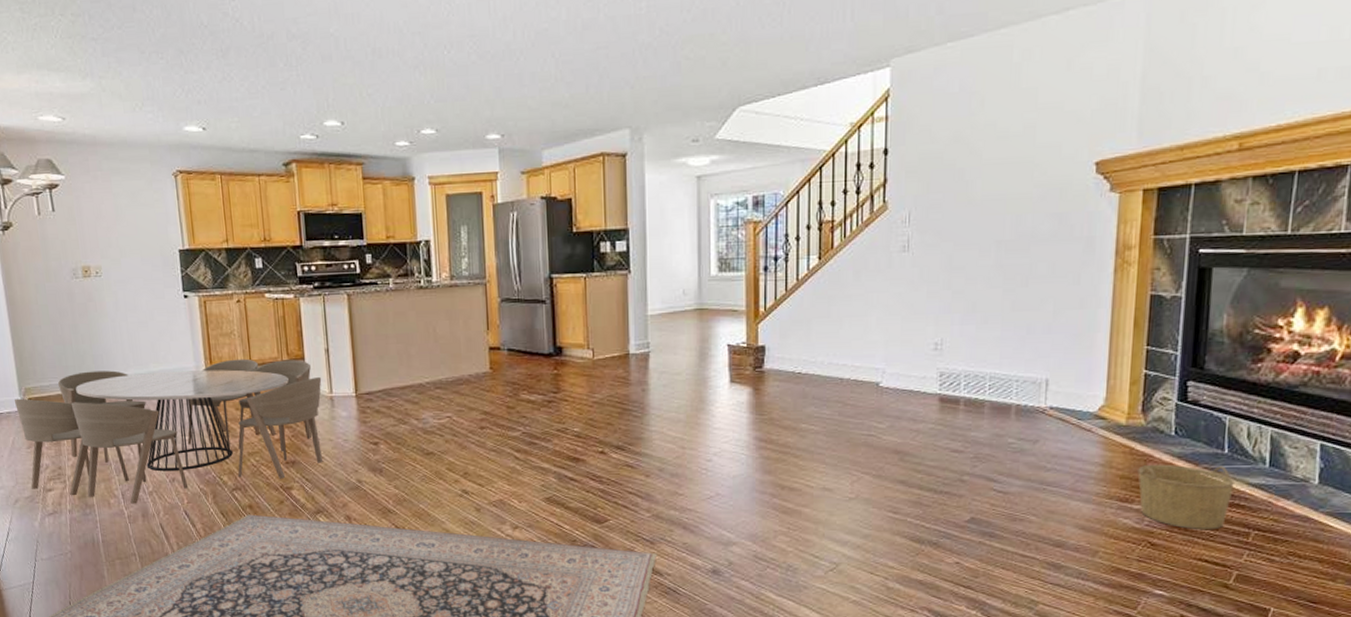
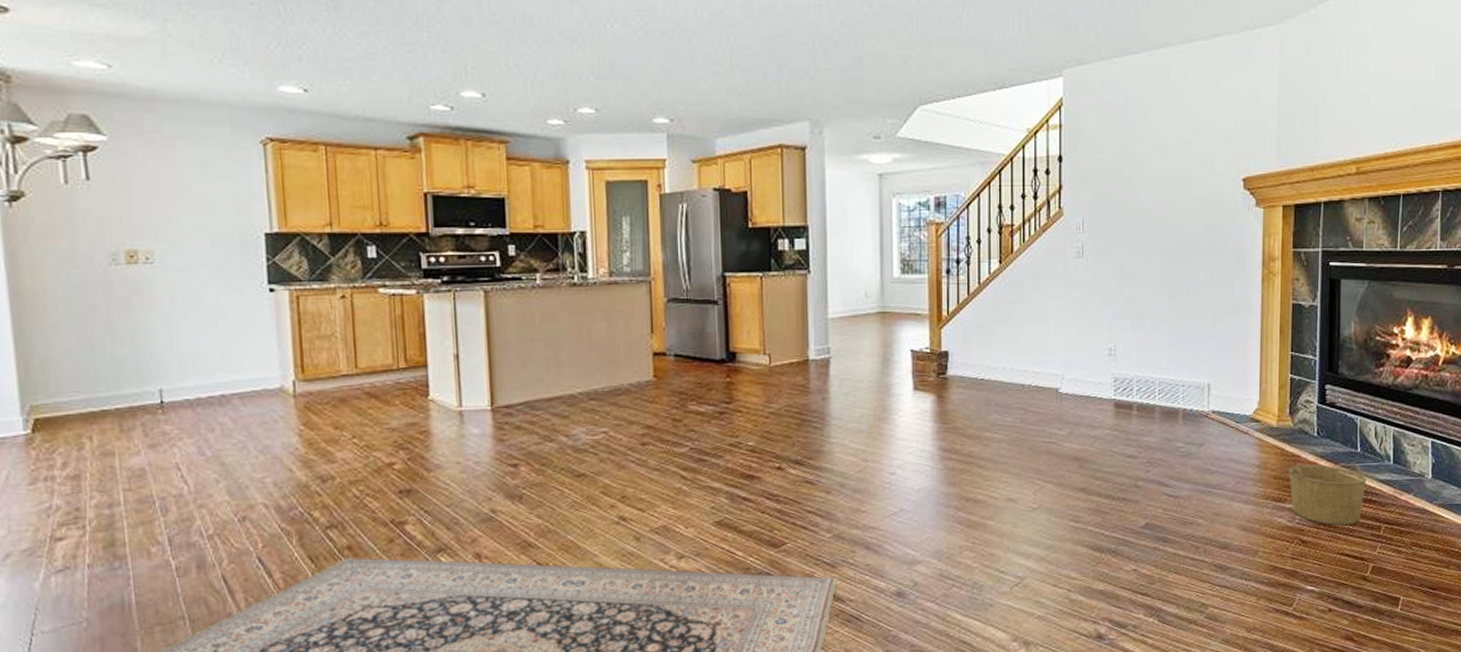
dining table: present [14,358,324,504] -> none [12,366,449,552]

